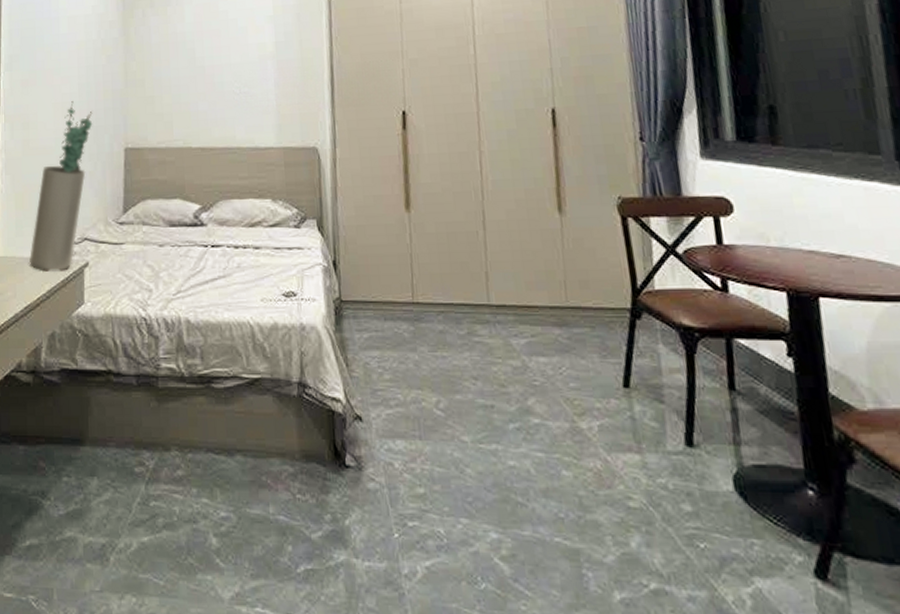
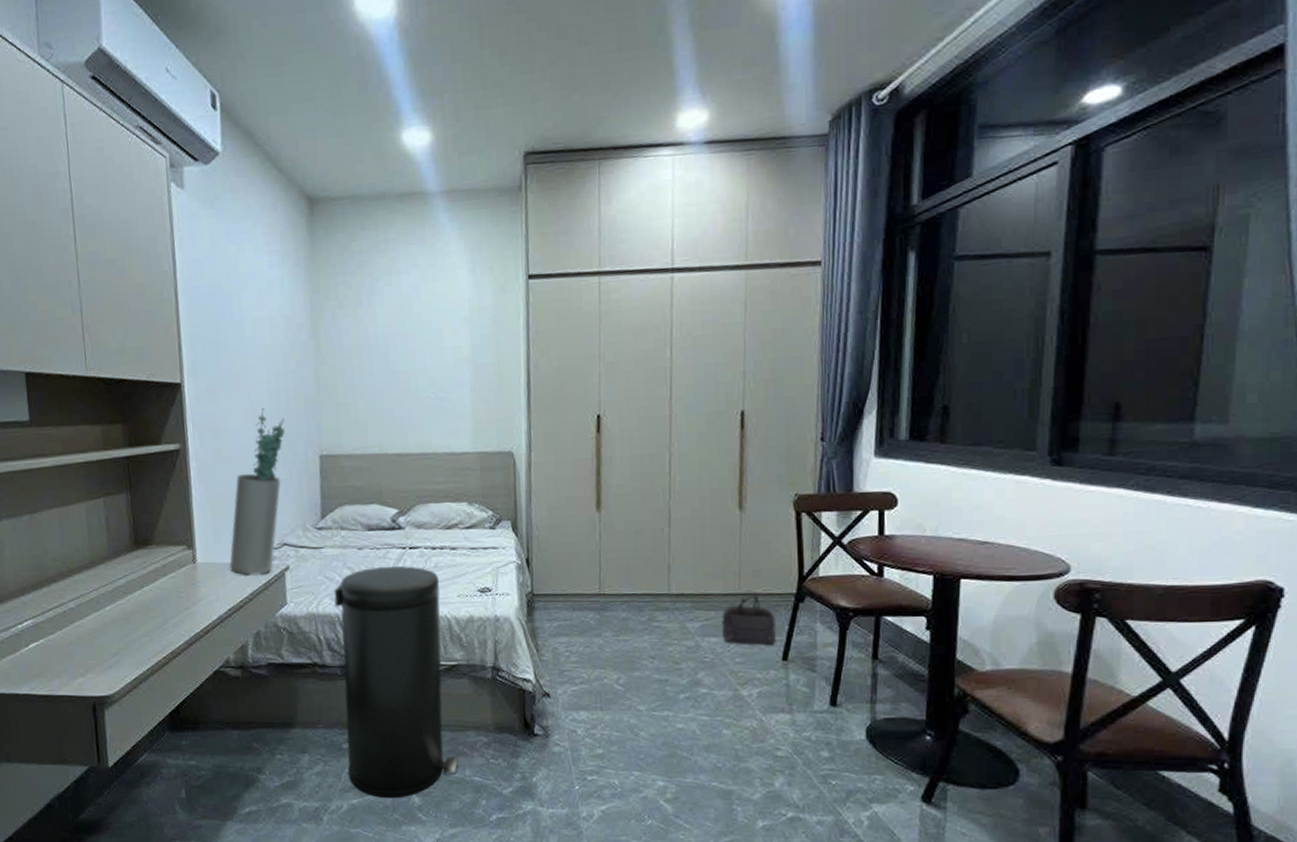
pedal bin: none [132,265,262,538] -> present [334,565,459,799]
handbag: none [549,302,614,369] -> present [721,589,777,646]

